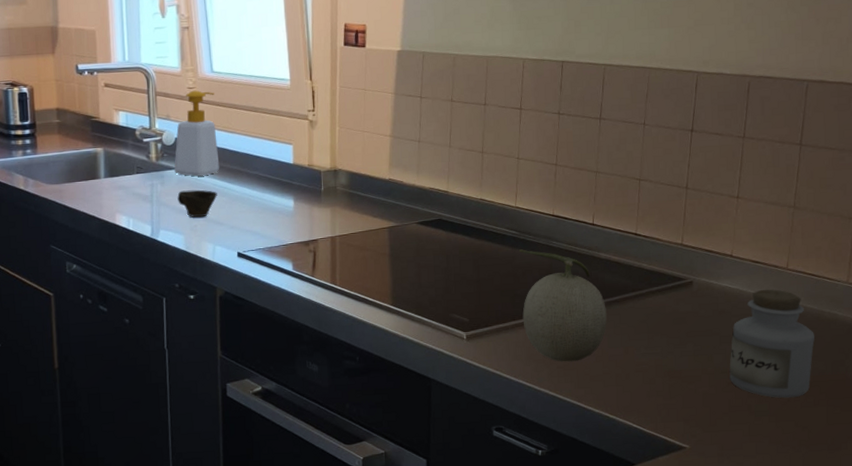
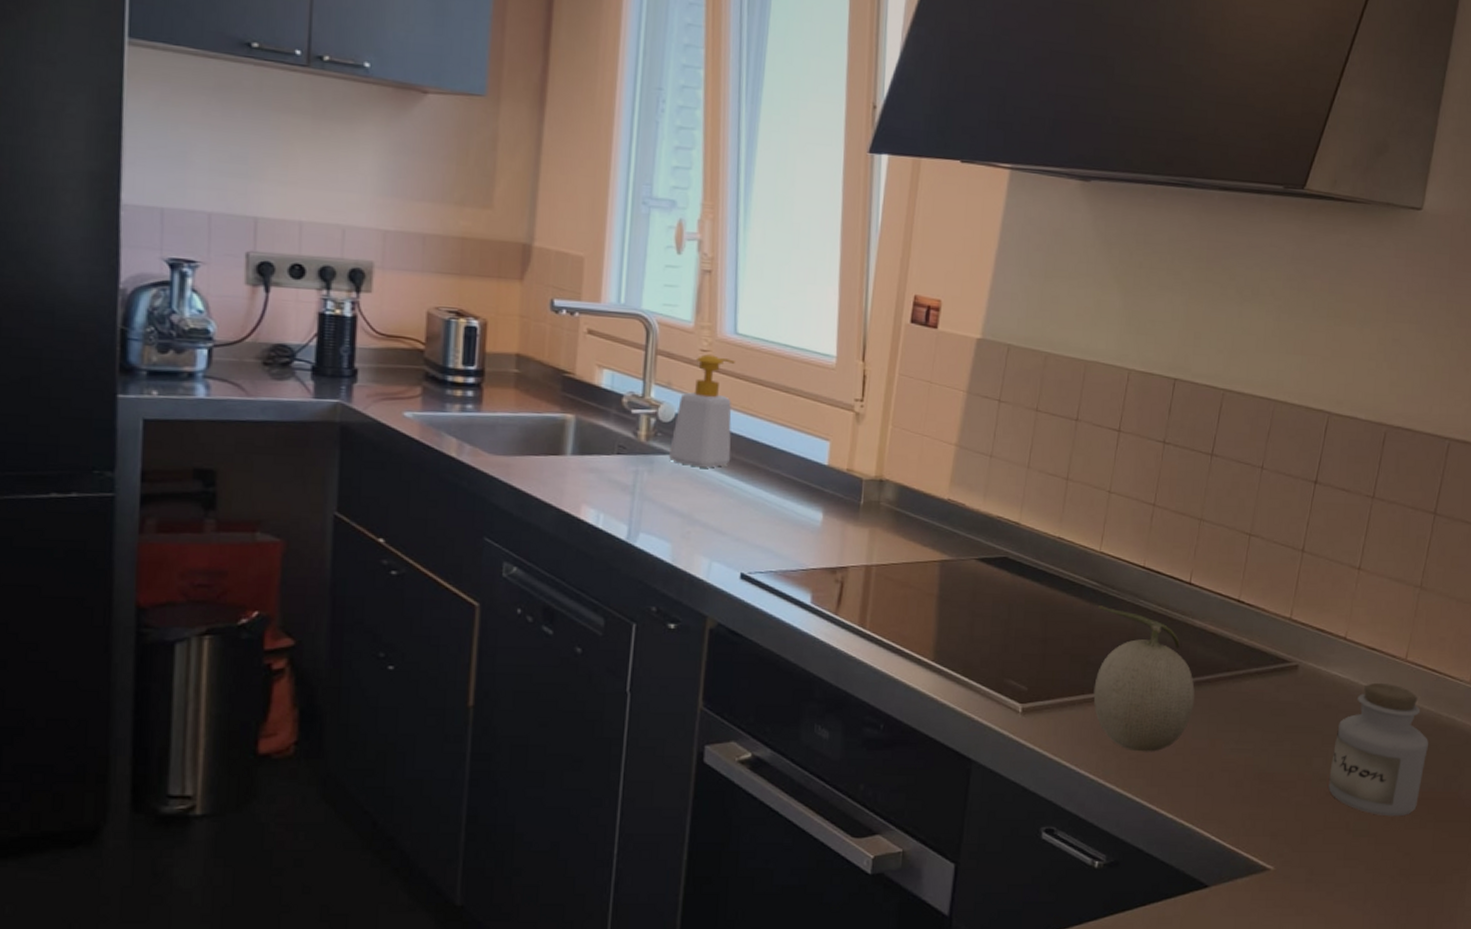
cup: present [177,189,217,218] -> none [668,484,723,522]

